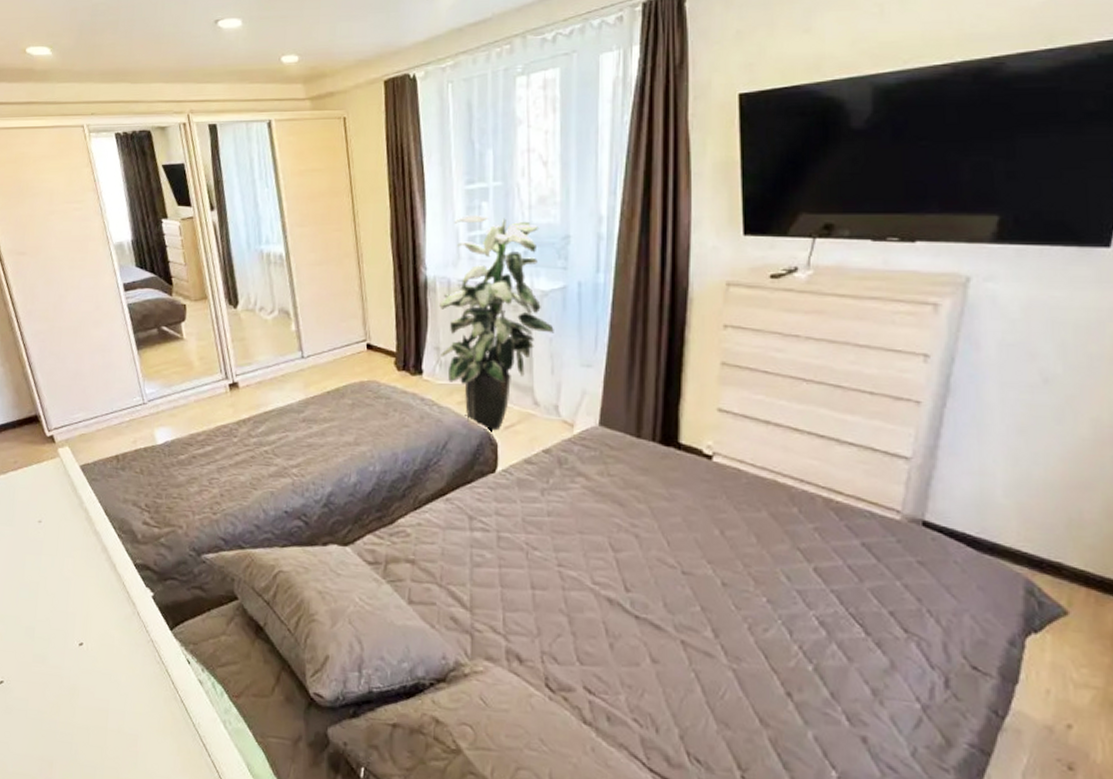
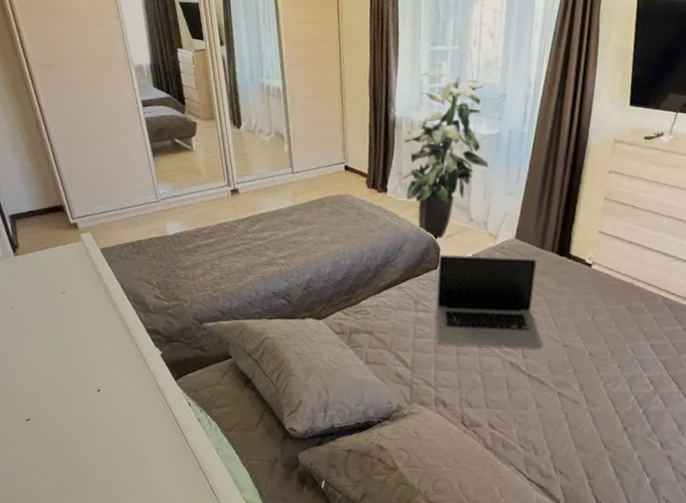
laptop: none [496,450,653,579] -> present [435,254,543,349]

